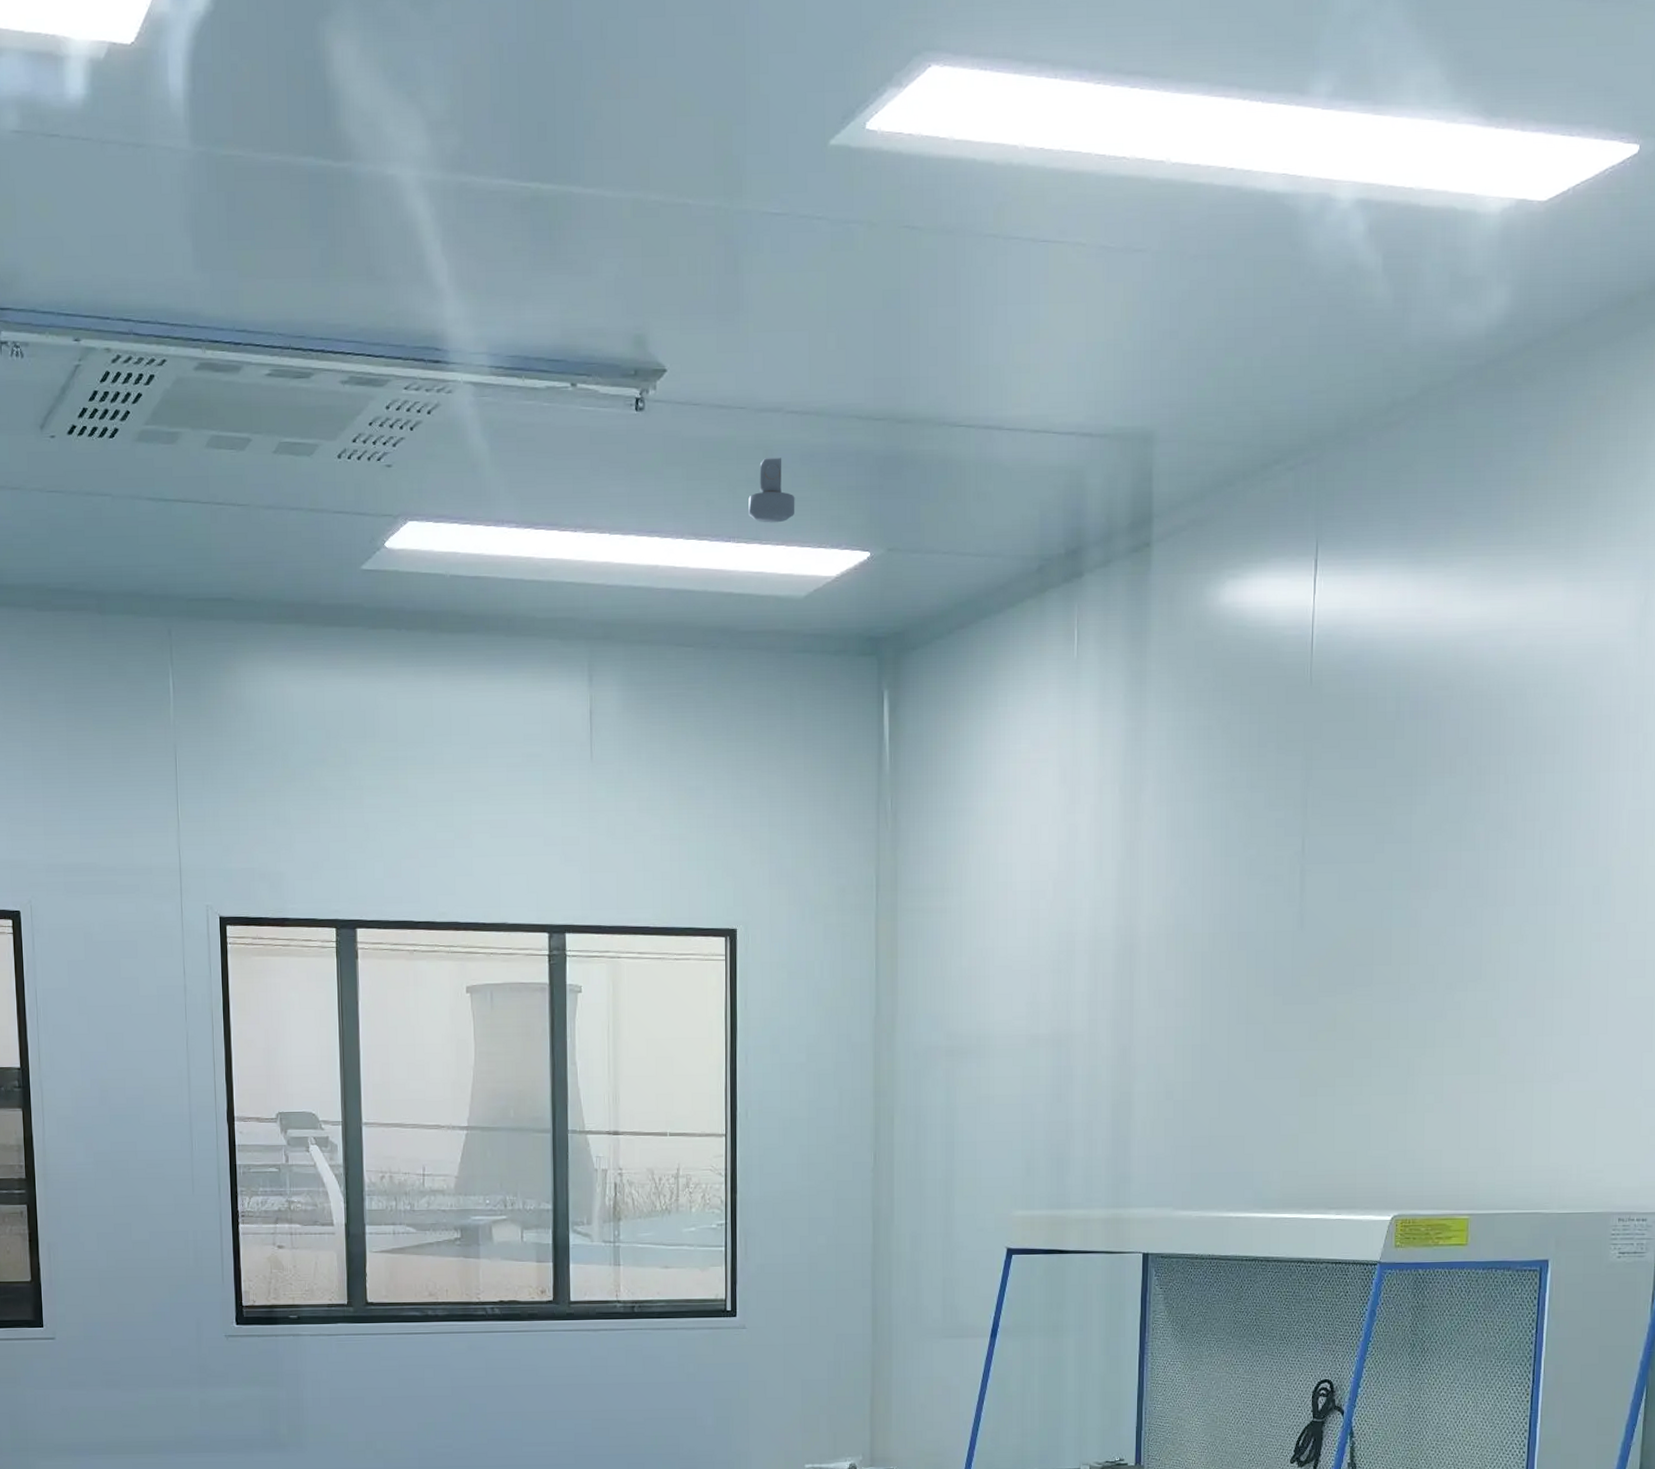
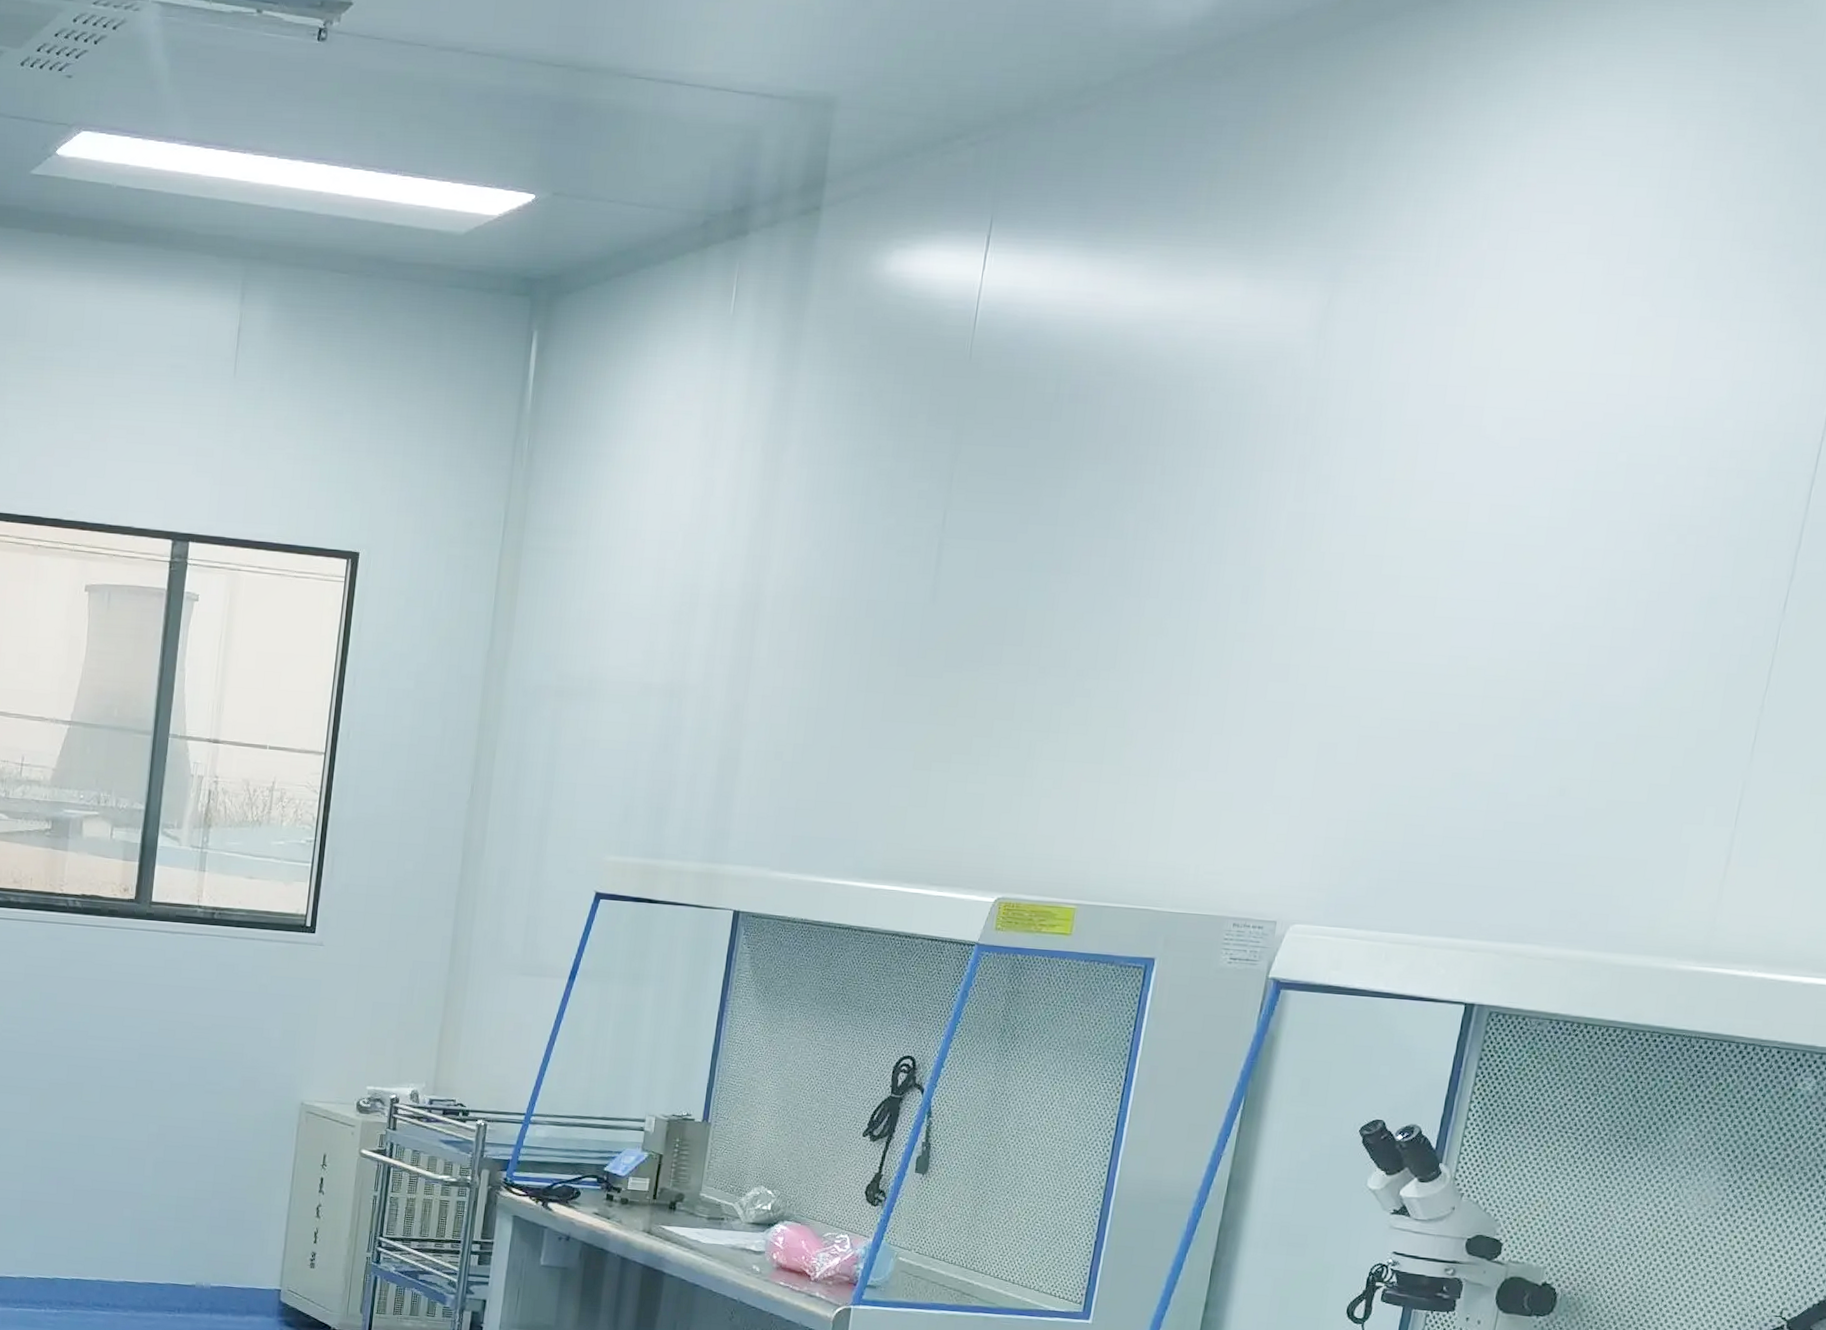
security camera: present [748,457,795,523] -> none [418,95,467,160]

